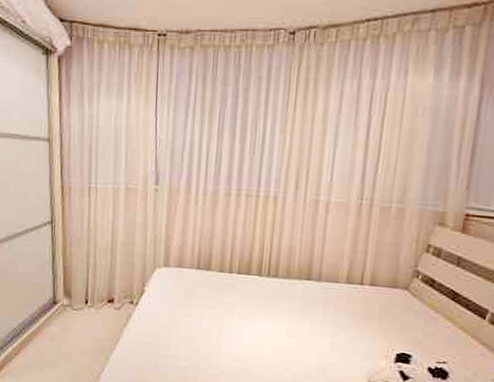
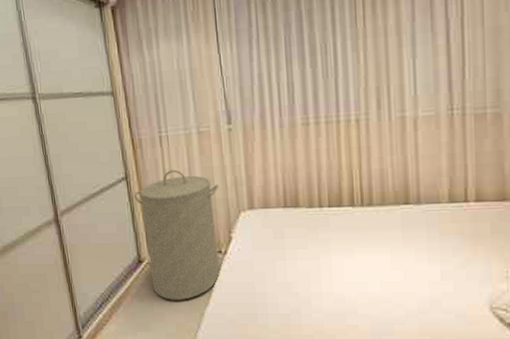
laundry hamper: none [57,220,139,343] -> present [134,169,220,300]

